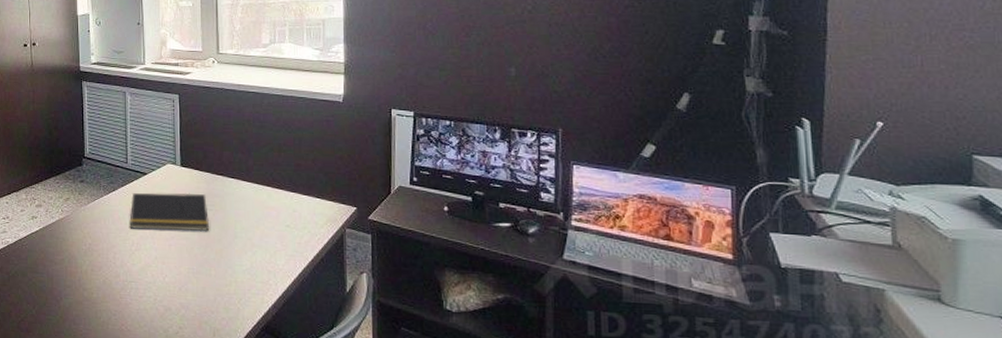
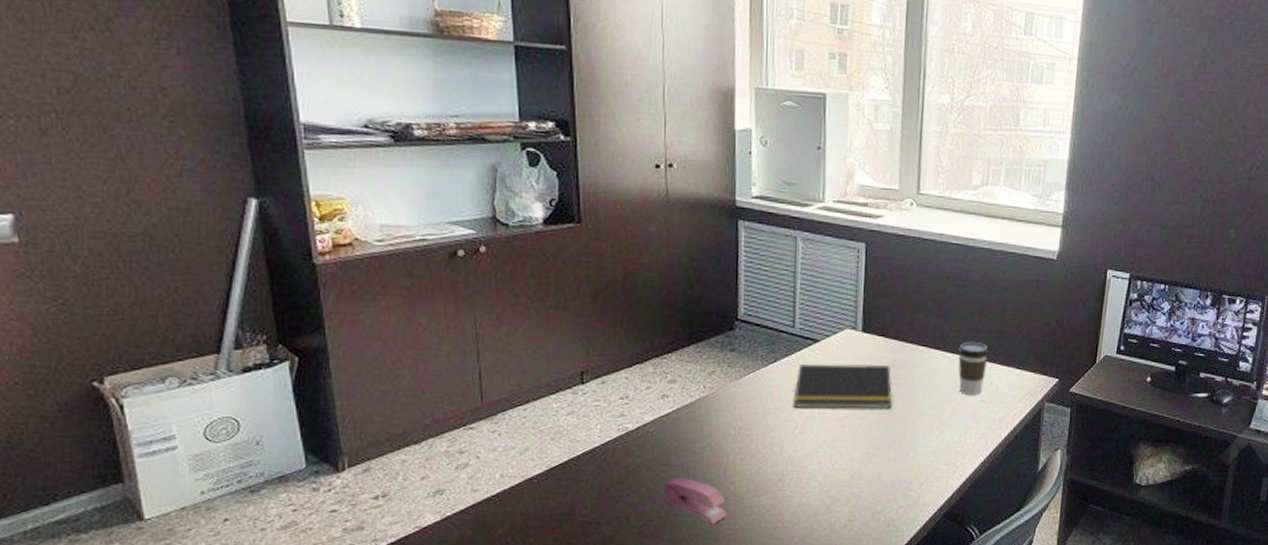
stapler: none [34,283,82,324] -> present [663,478,727,525]
coffee cup: none [262,173,289,221] -> present [958,341,989,395]

